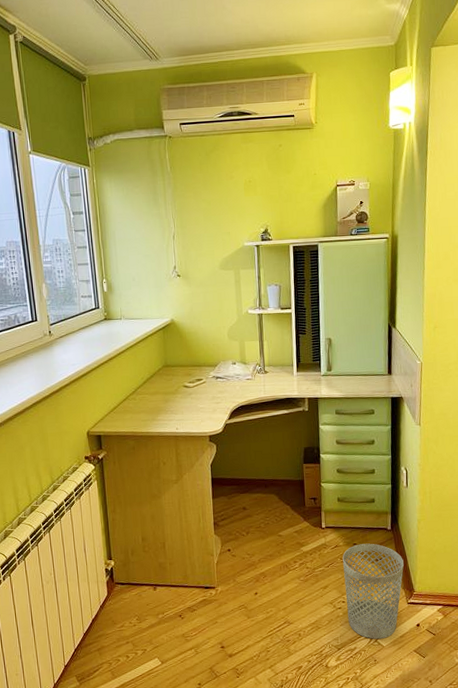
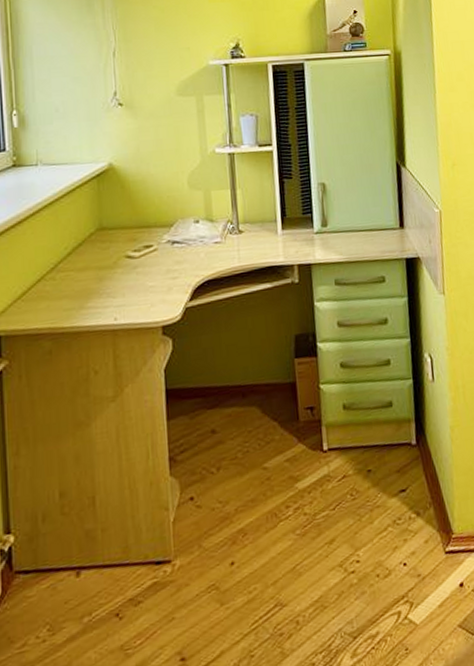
wastebasket: present [342,543,404,640] -> none [353,467,437,616]

